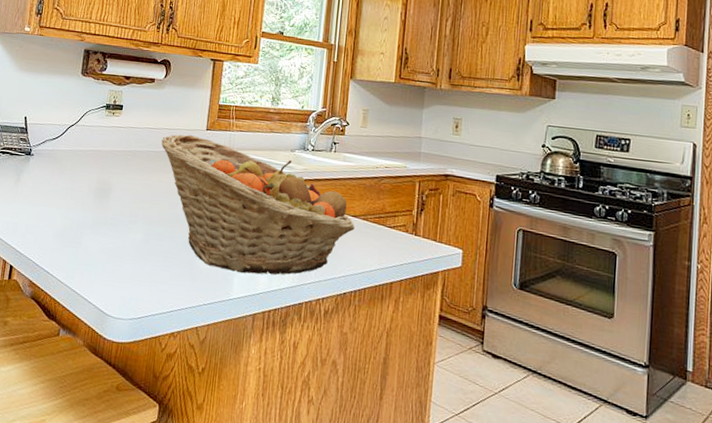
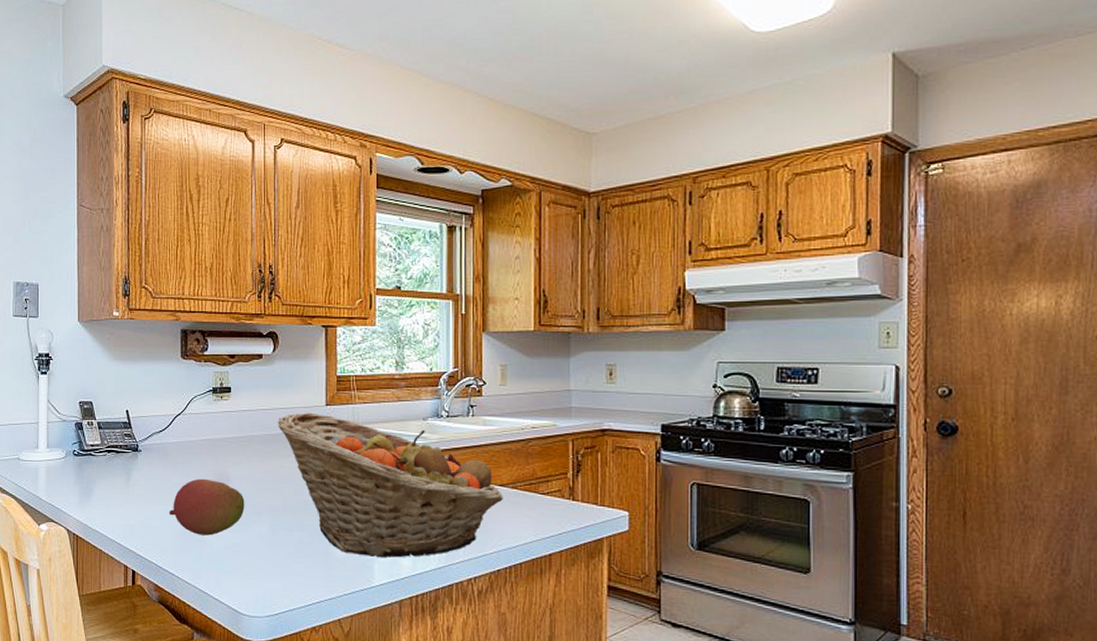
fruit: none [51,185,123,239] -> present [168,478,245,536]

